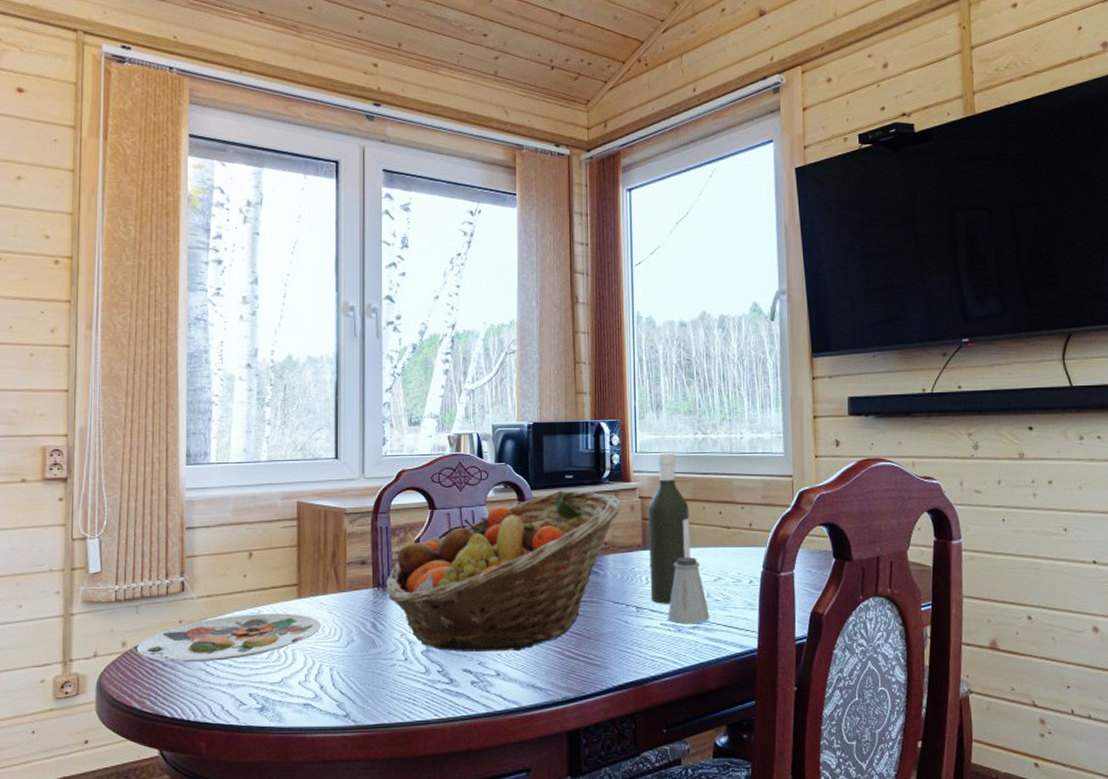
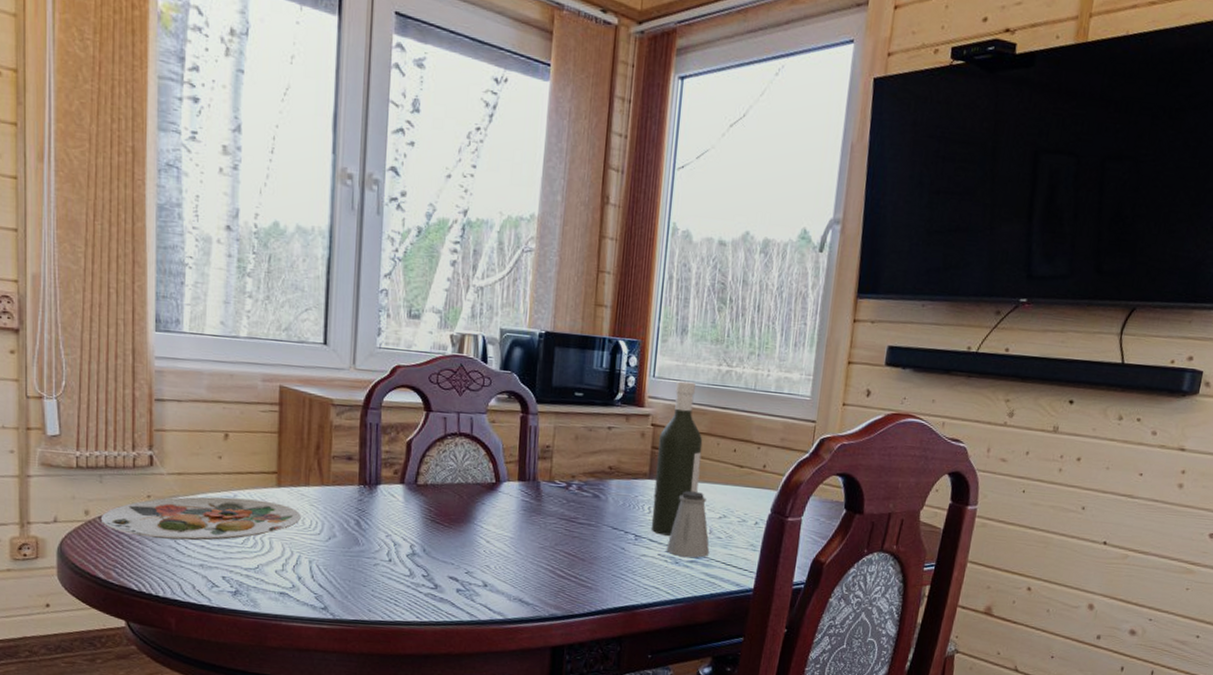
fruit basket: present [385,490,621,652] -> none [372,407,632,566]

